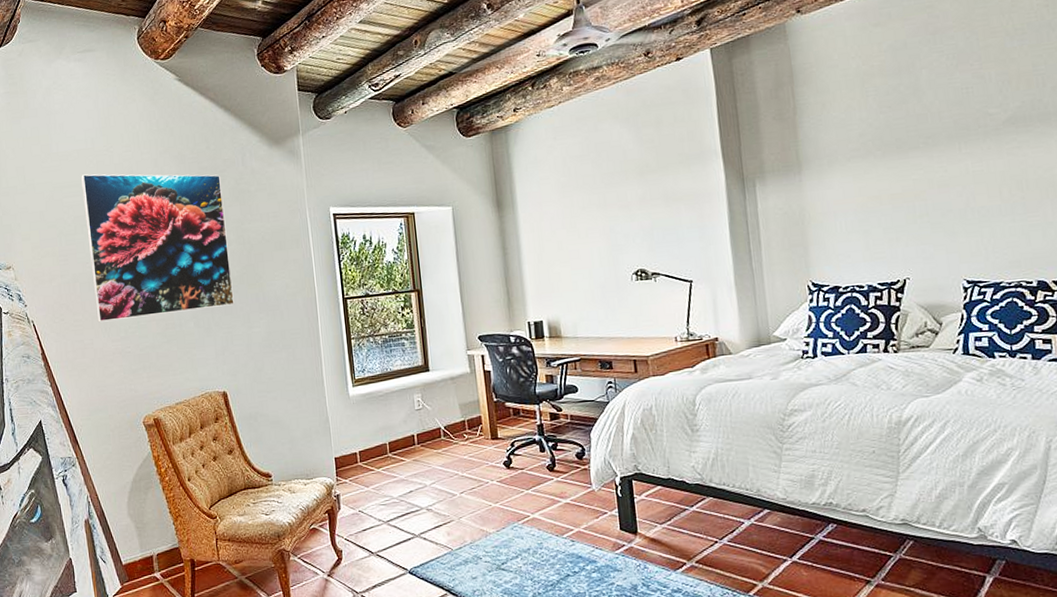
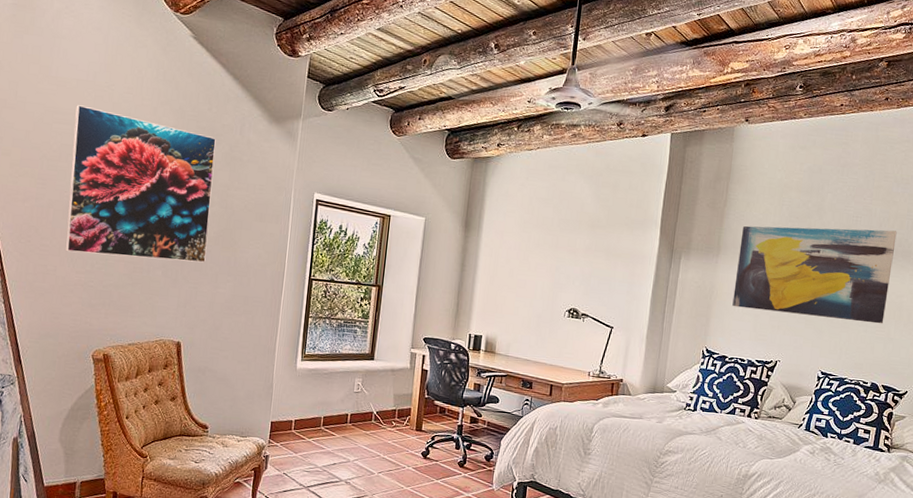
wall art: none [823,92,1035,227] -> present [732,225,897,324]

